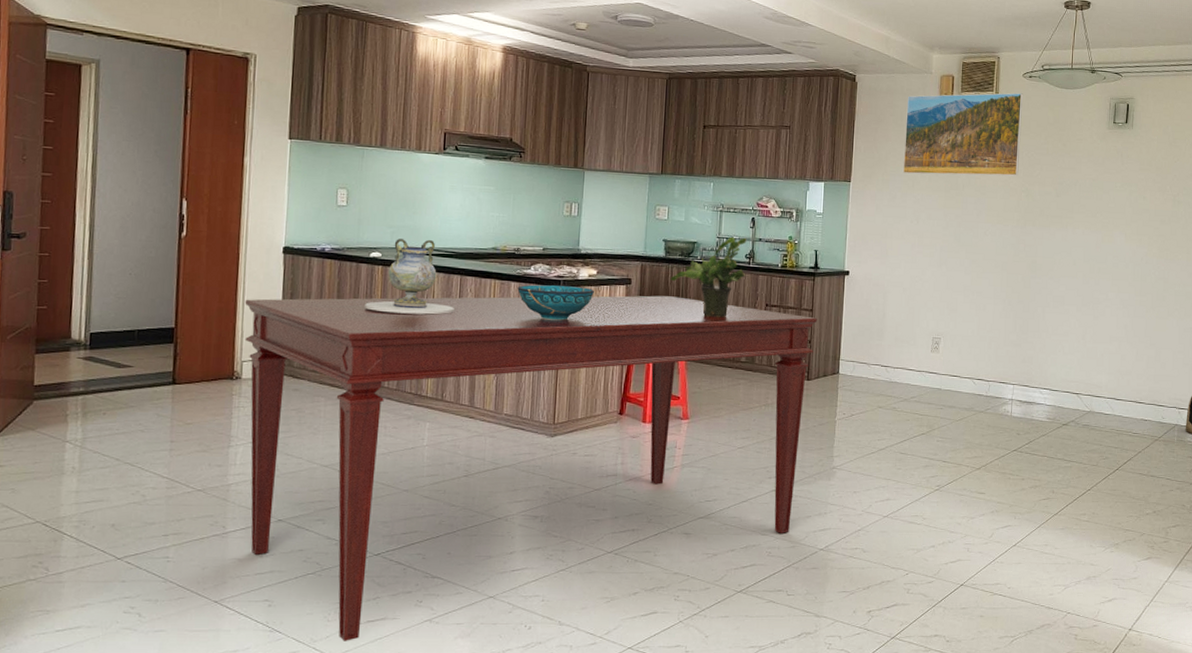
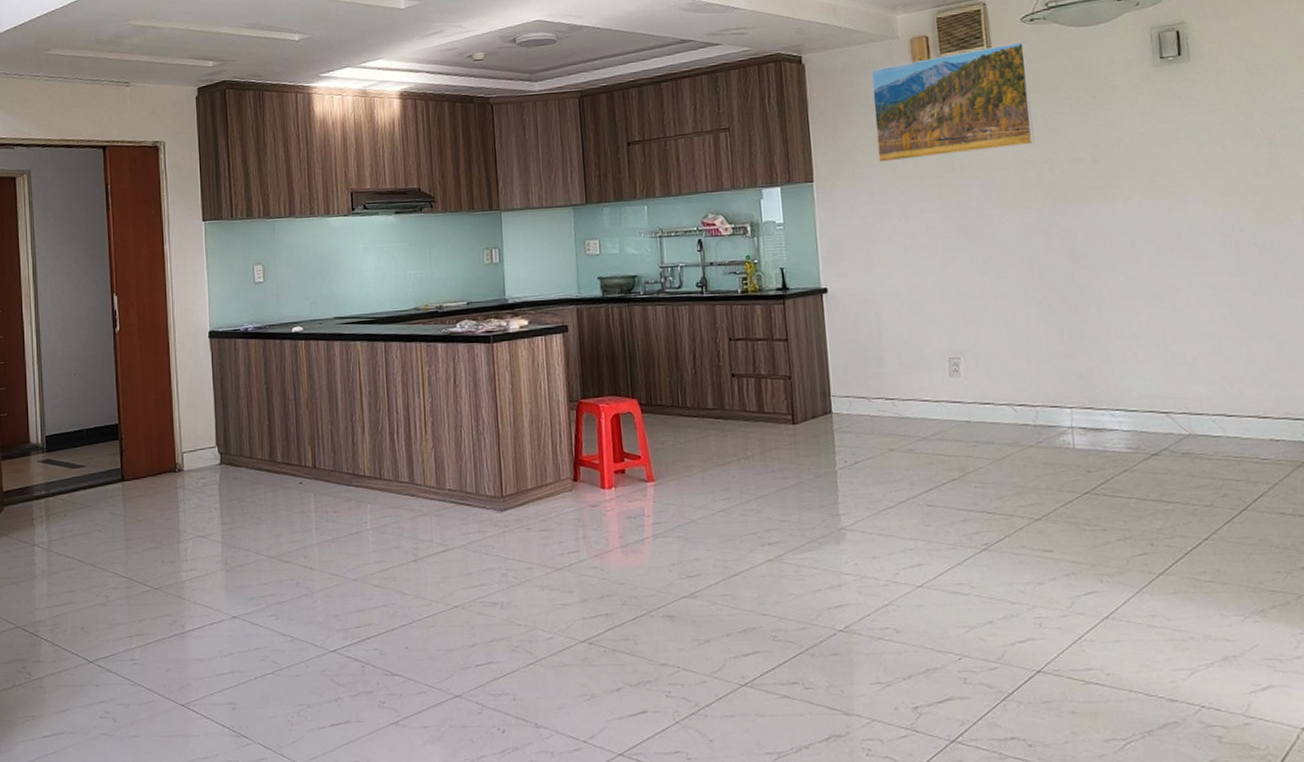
dining table: present [244,295,817,641] -> none [179,340,796,747]
decorative vase: present [365,239,454,315] -> none [292,307,382,390]
decorative bowl: present [517,284,595,321] -> none [445,340,529,381]
potted plant: present [670,237,747,317] -> none [611,263,700,360]

